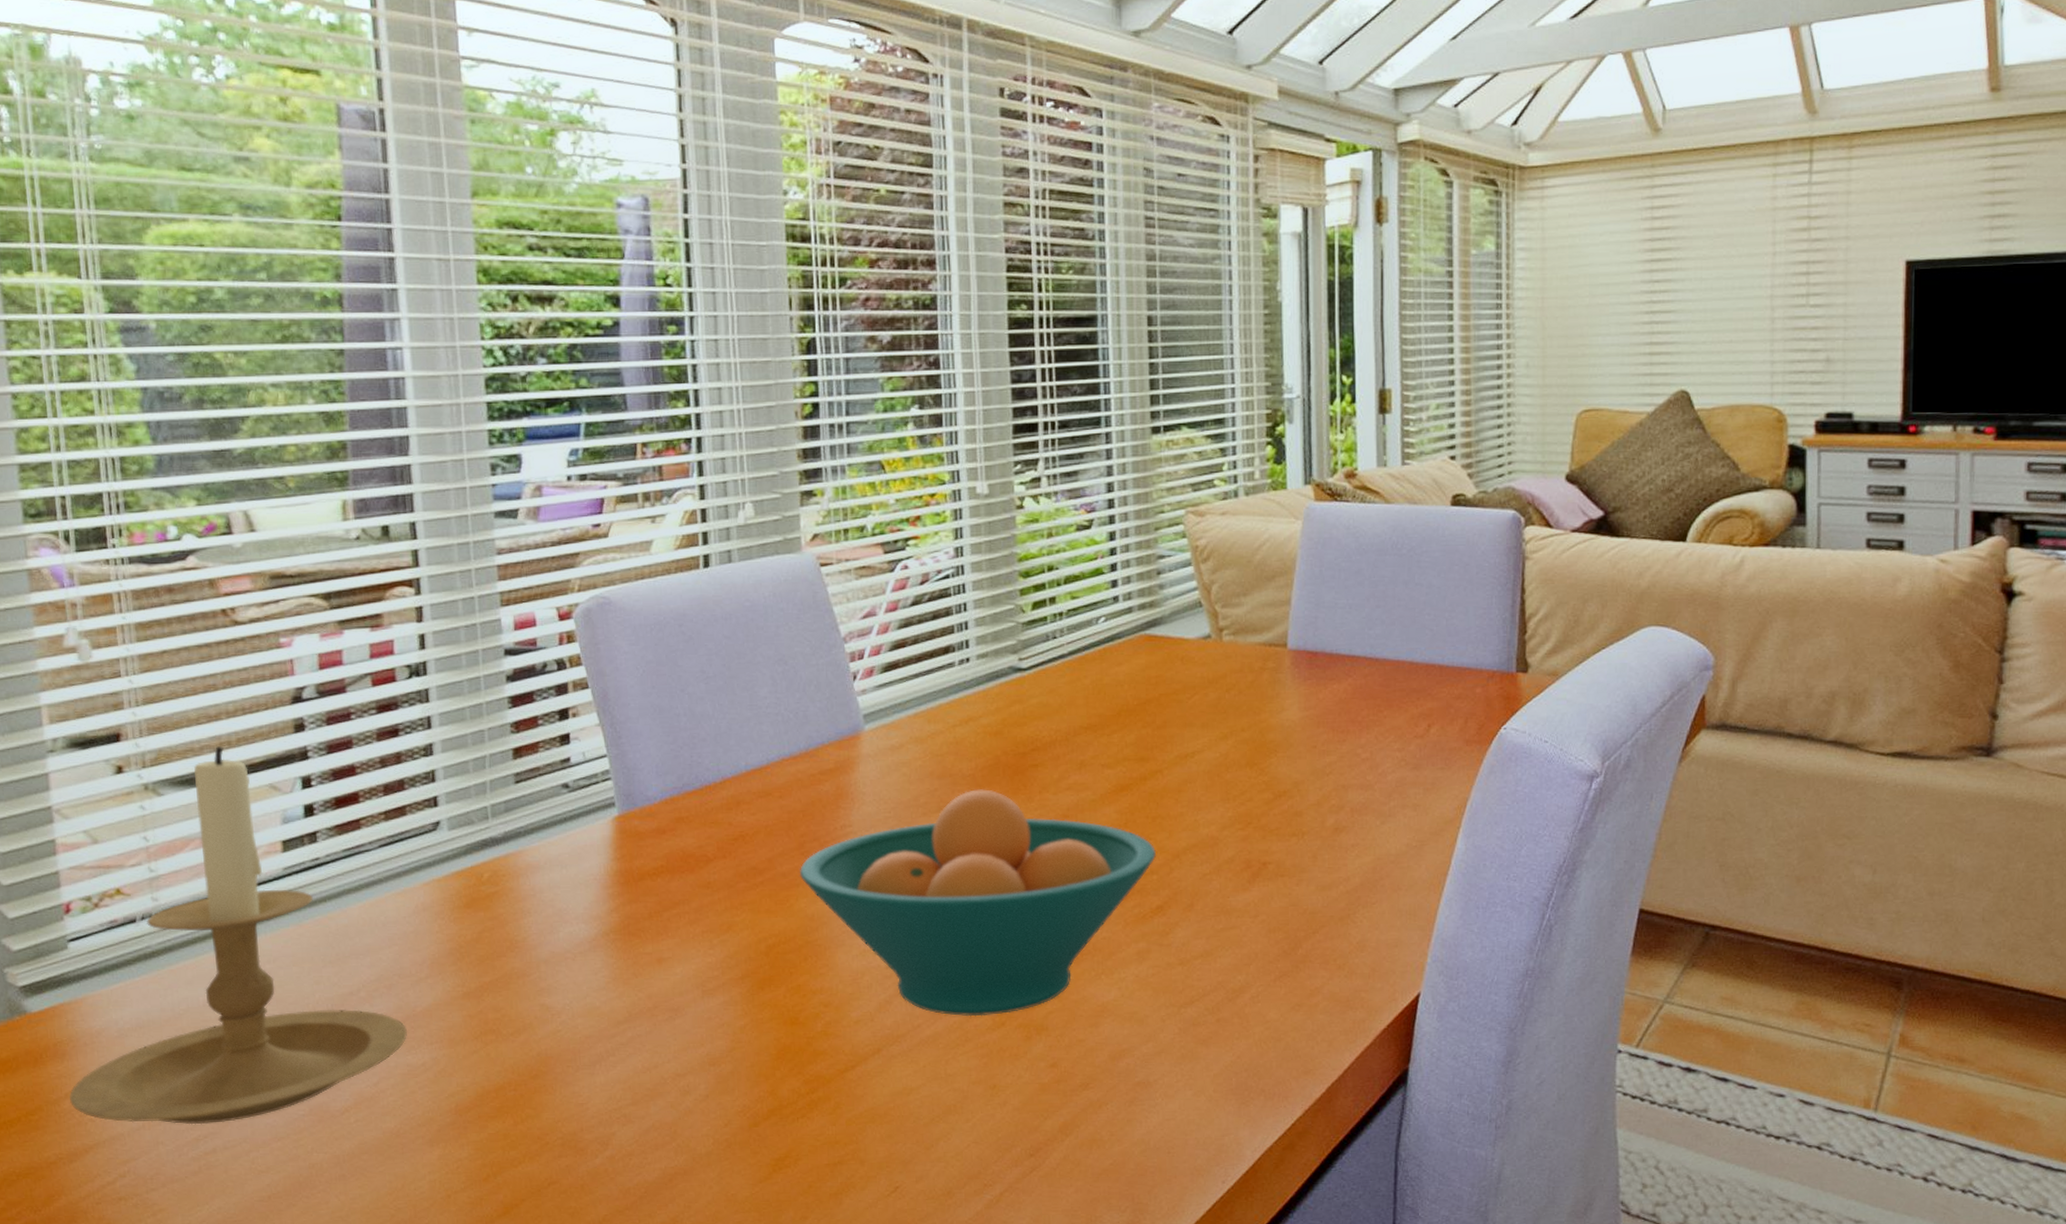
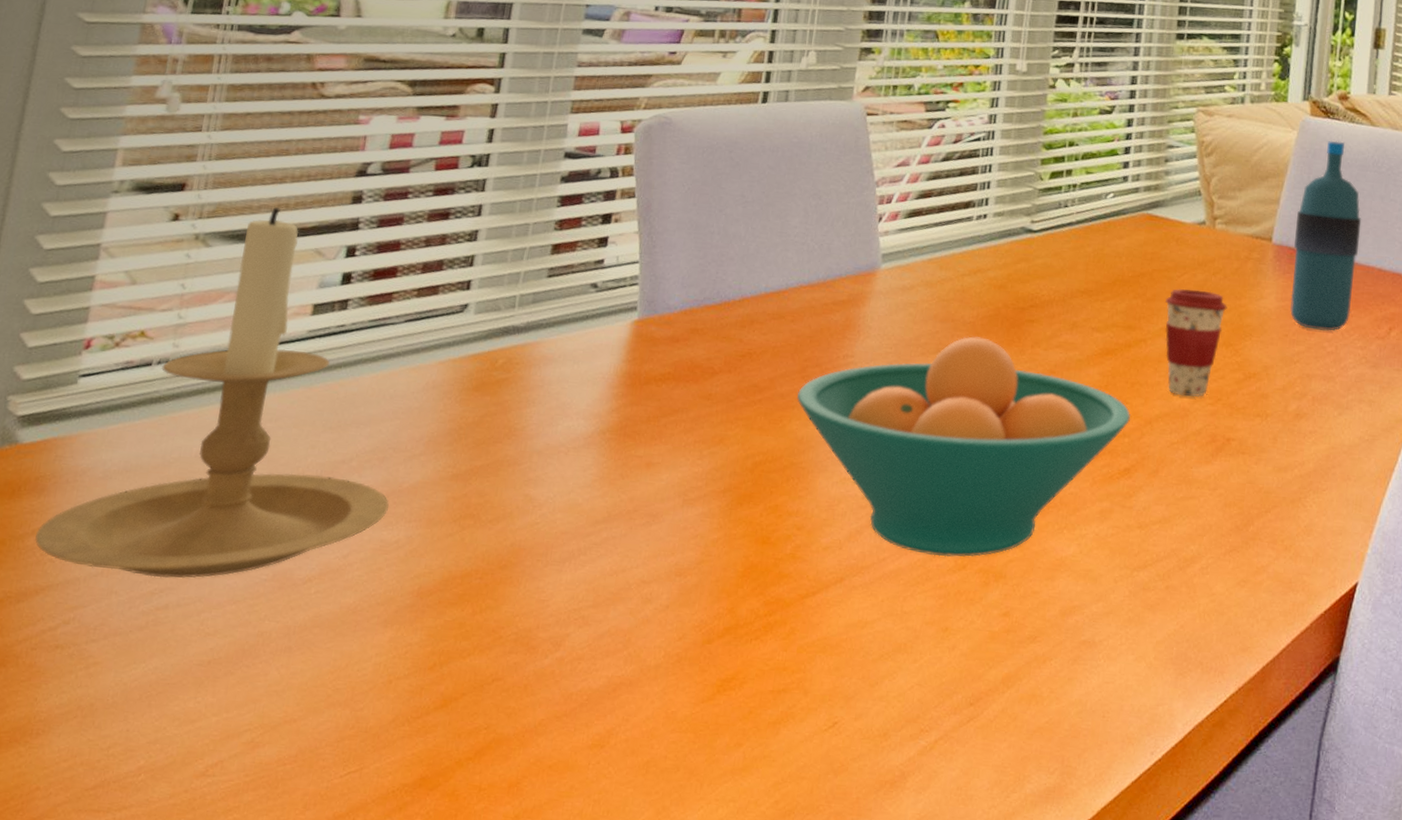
coffee cup: none [1178,710,1246,825] -> present [1165,289,1227,397]
water bottle: none [1312,526,1386,737] -> present [1290,140,1362,331]

